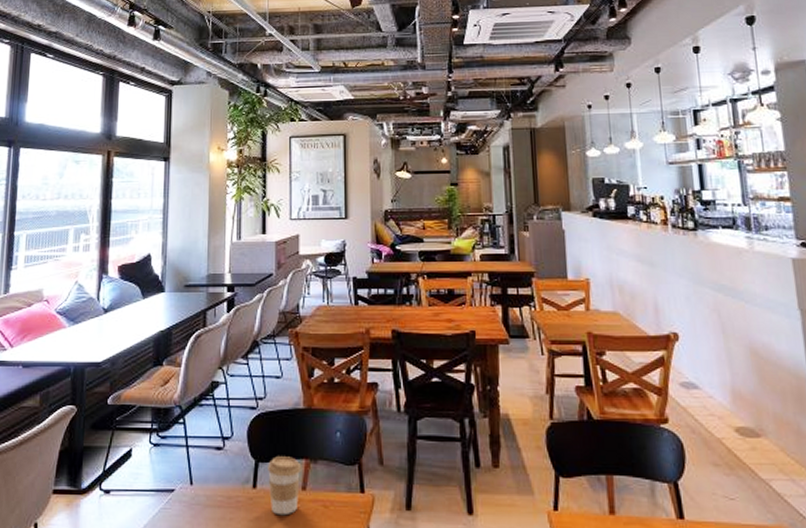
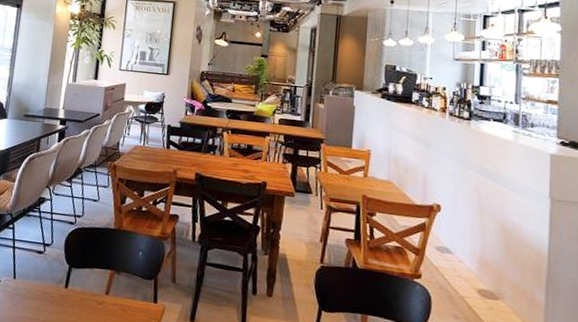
coffee cup: present [268,456,302,516] -> none [78,264,107,313]

